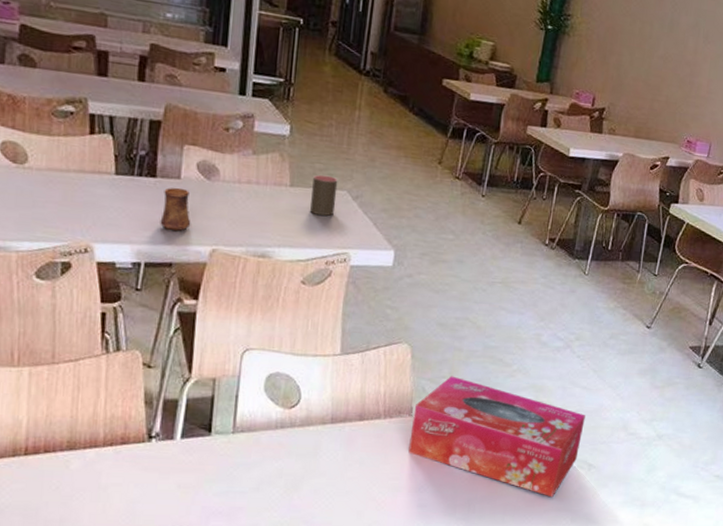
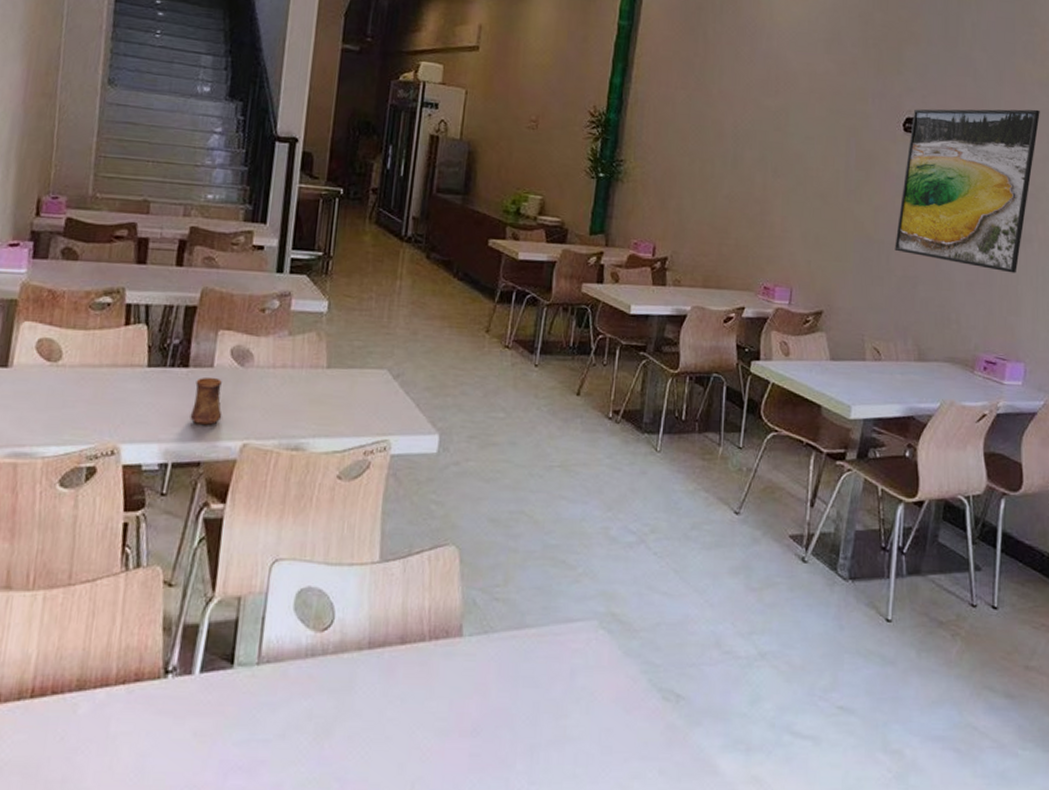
cup: present [310,174,338,216] -> none [348,353,378,400]
tissue box: present [408,376,585,498] -> none [458,584,668,741]

